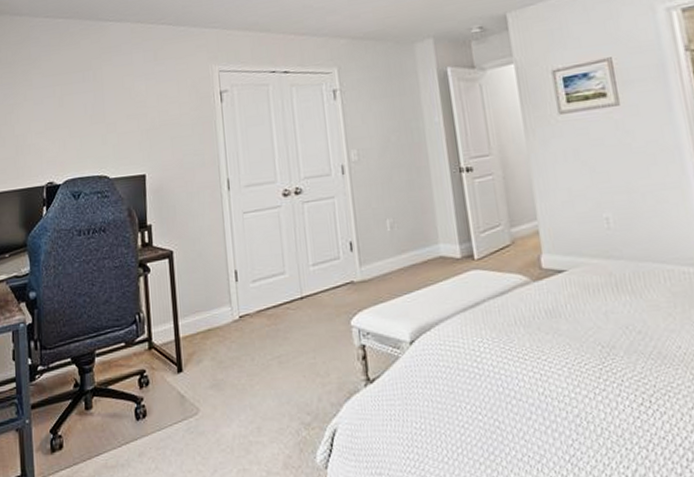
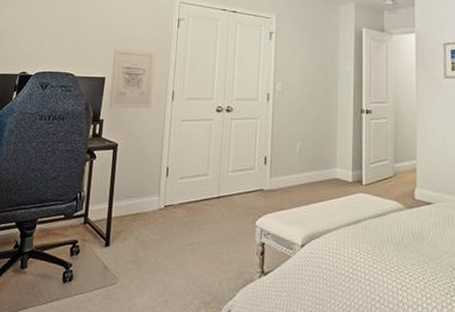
wall art: none [150,136,205,210] -> present [109,48,155,109]

